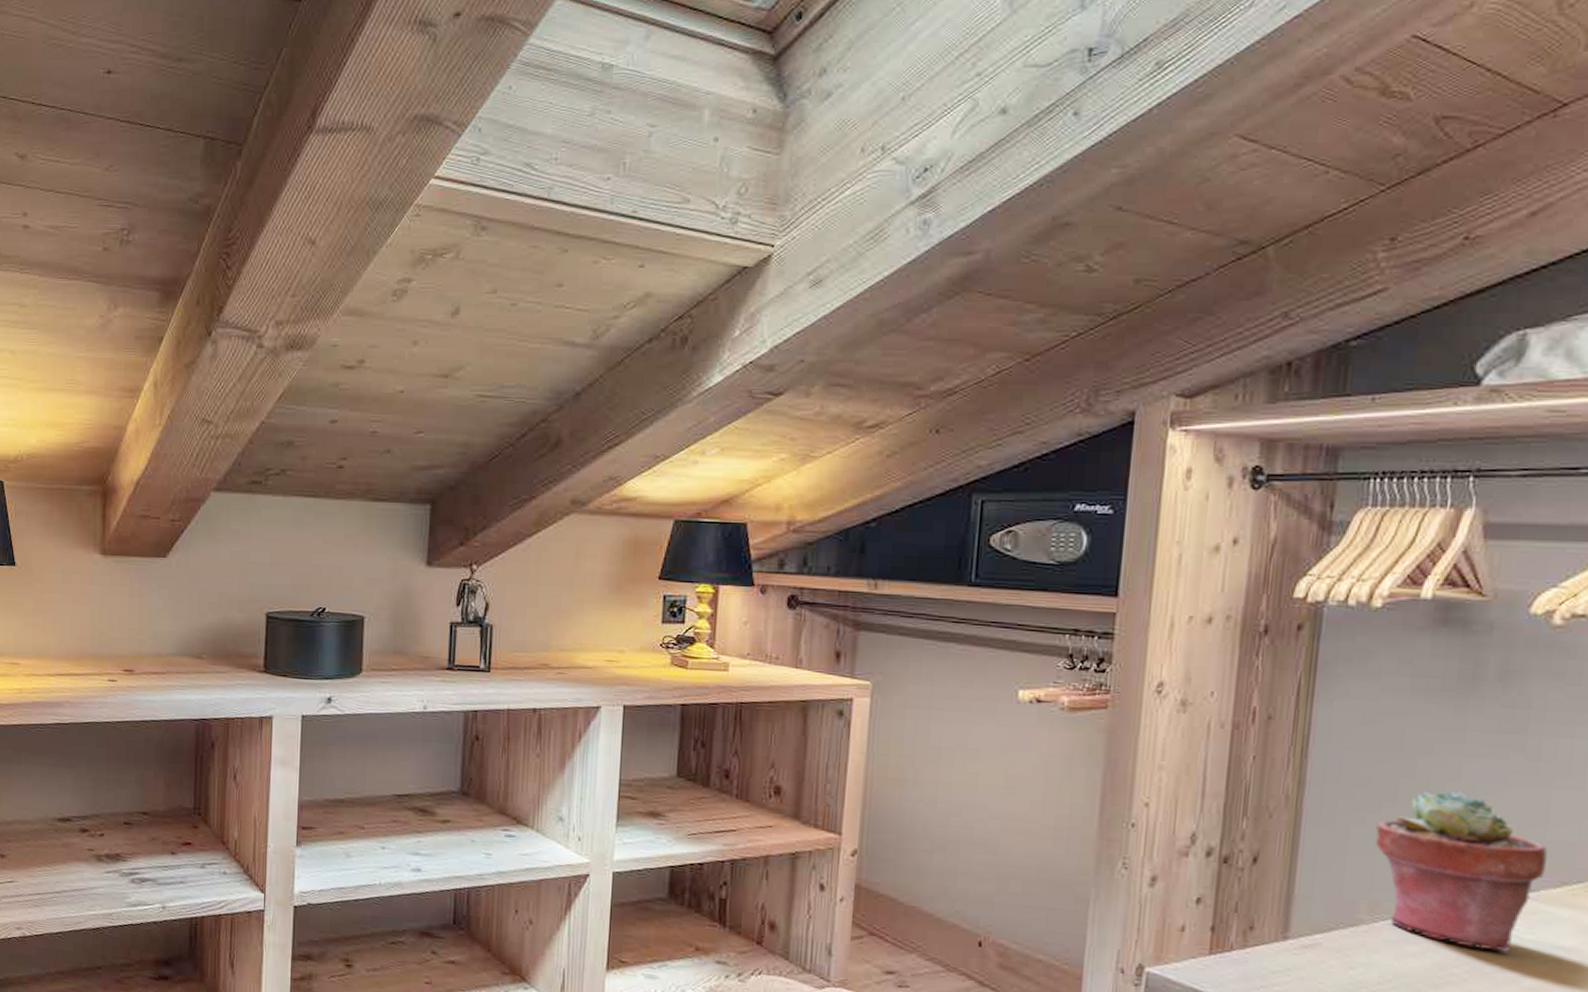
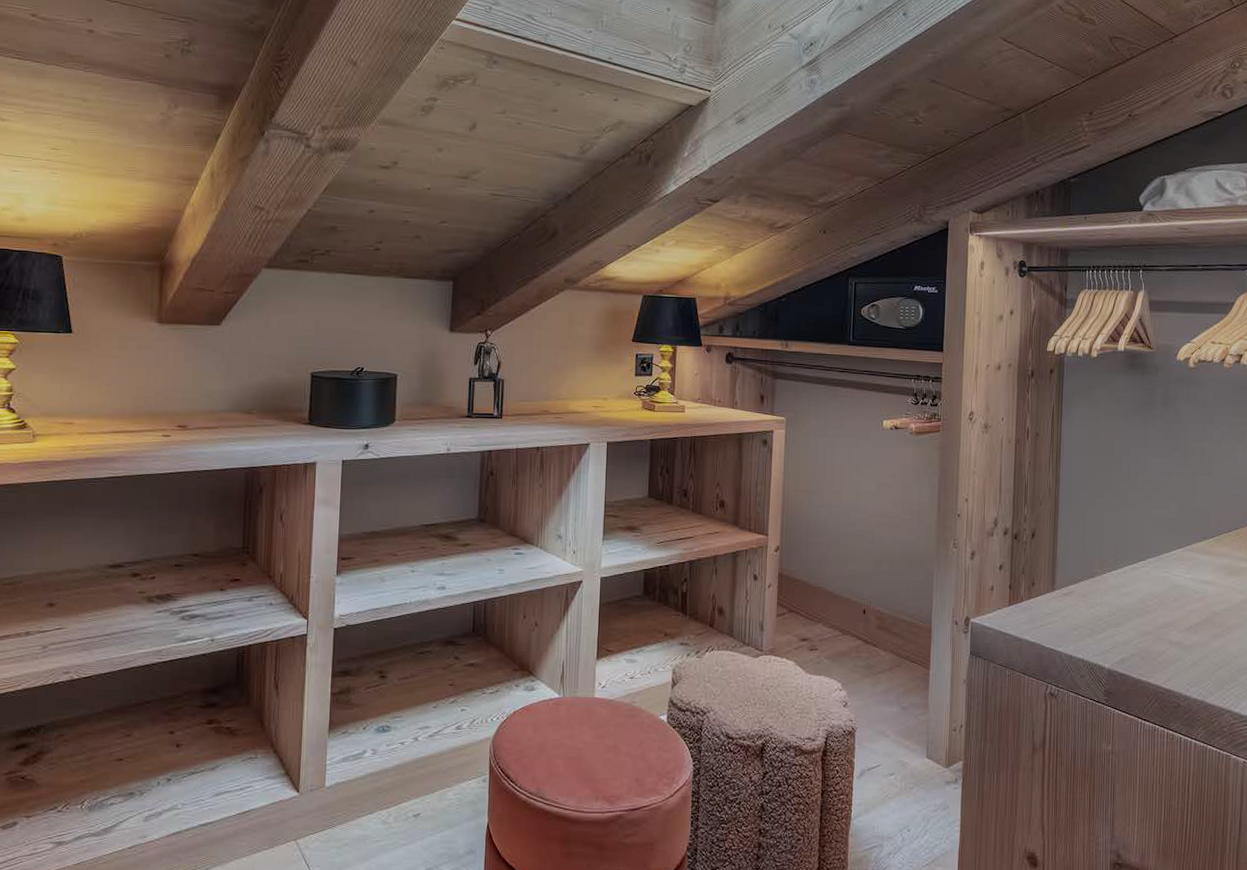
potted succulent: present [1375,790,1548,952] -> none [1101,479,1196,588]

